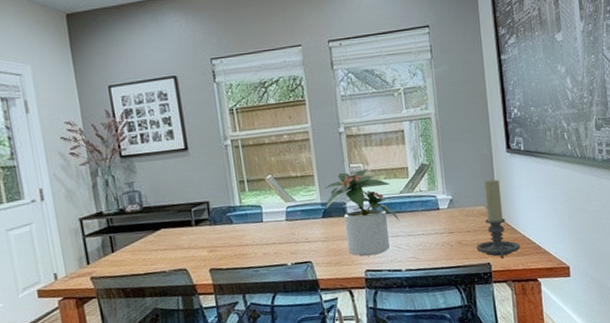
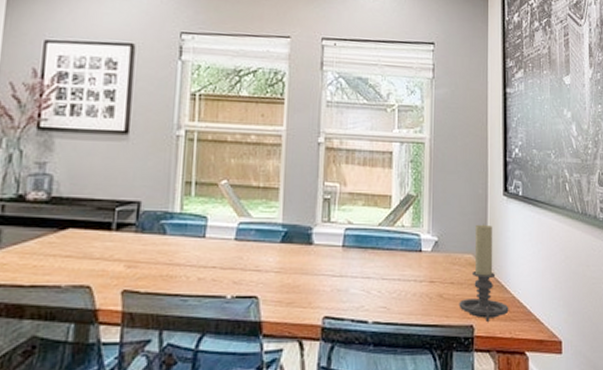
potted plant: present [324,169,399,256] -> none [286,190,373,298]

